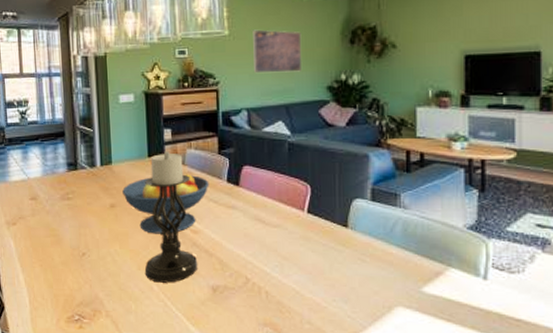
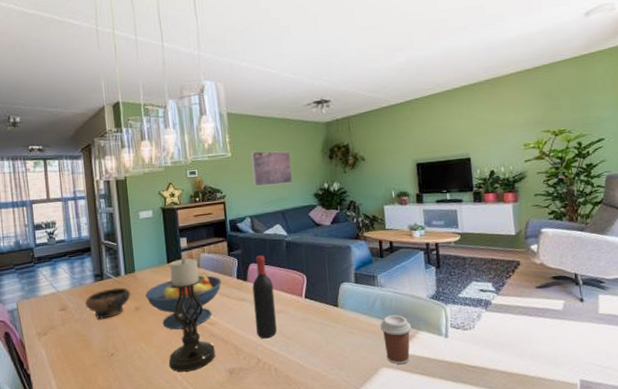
bowl: none [57,180,106,214] -> present [85,287,131,319]
wine bottle: none [245,157,272,256] -> present [252,255,277,339]
coffee cup: none [399,244,440,306] -> present [380,315,412,365]

